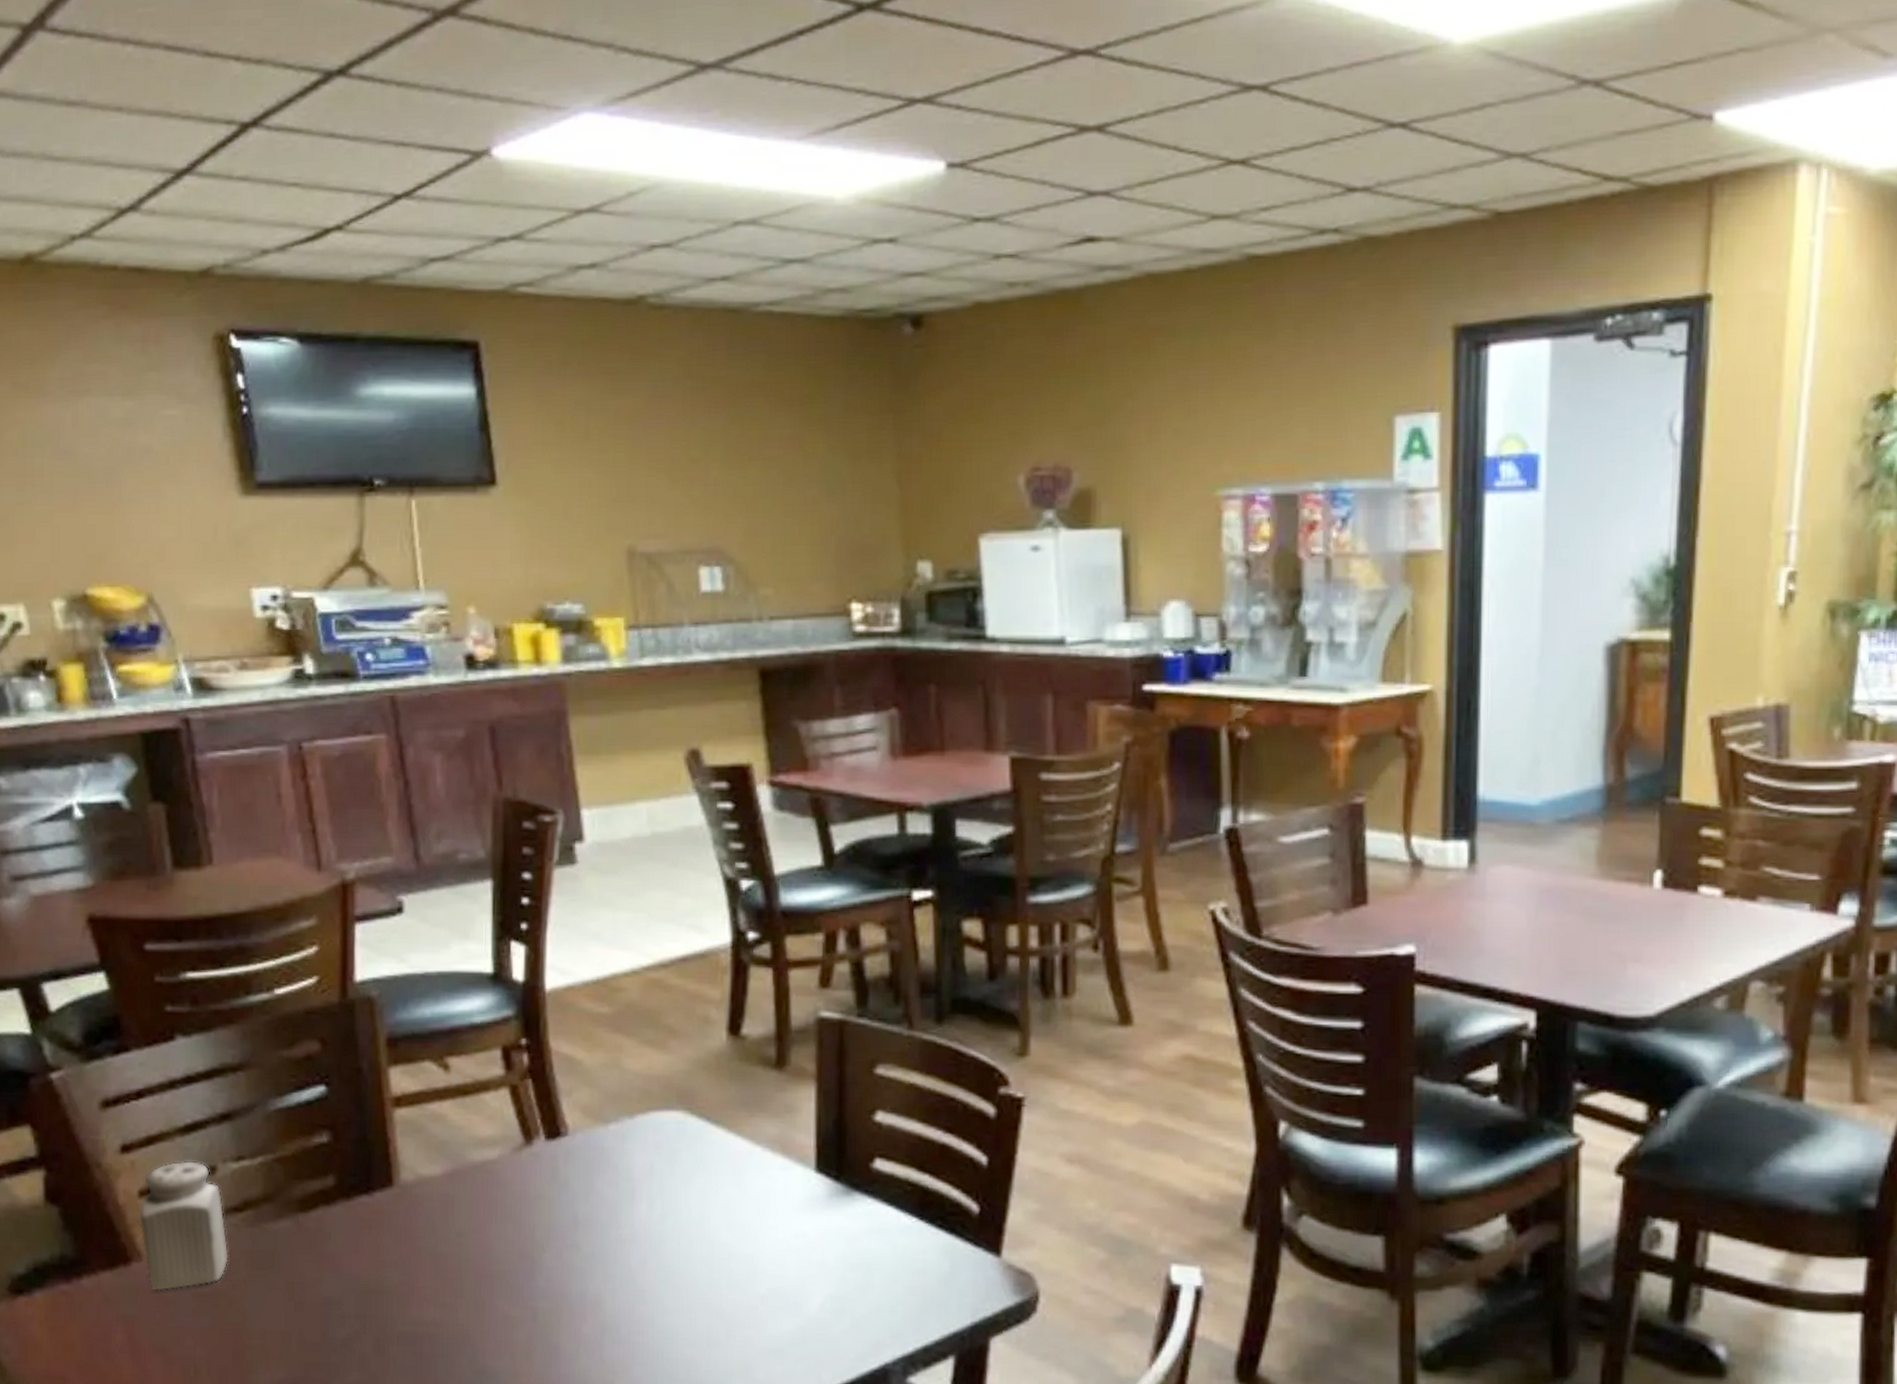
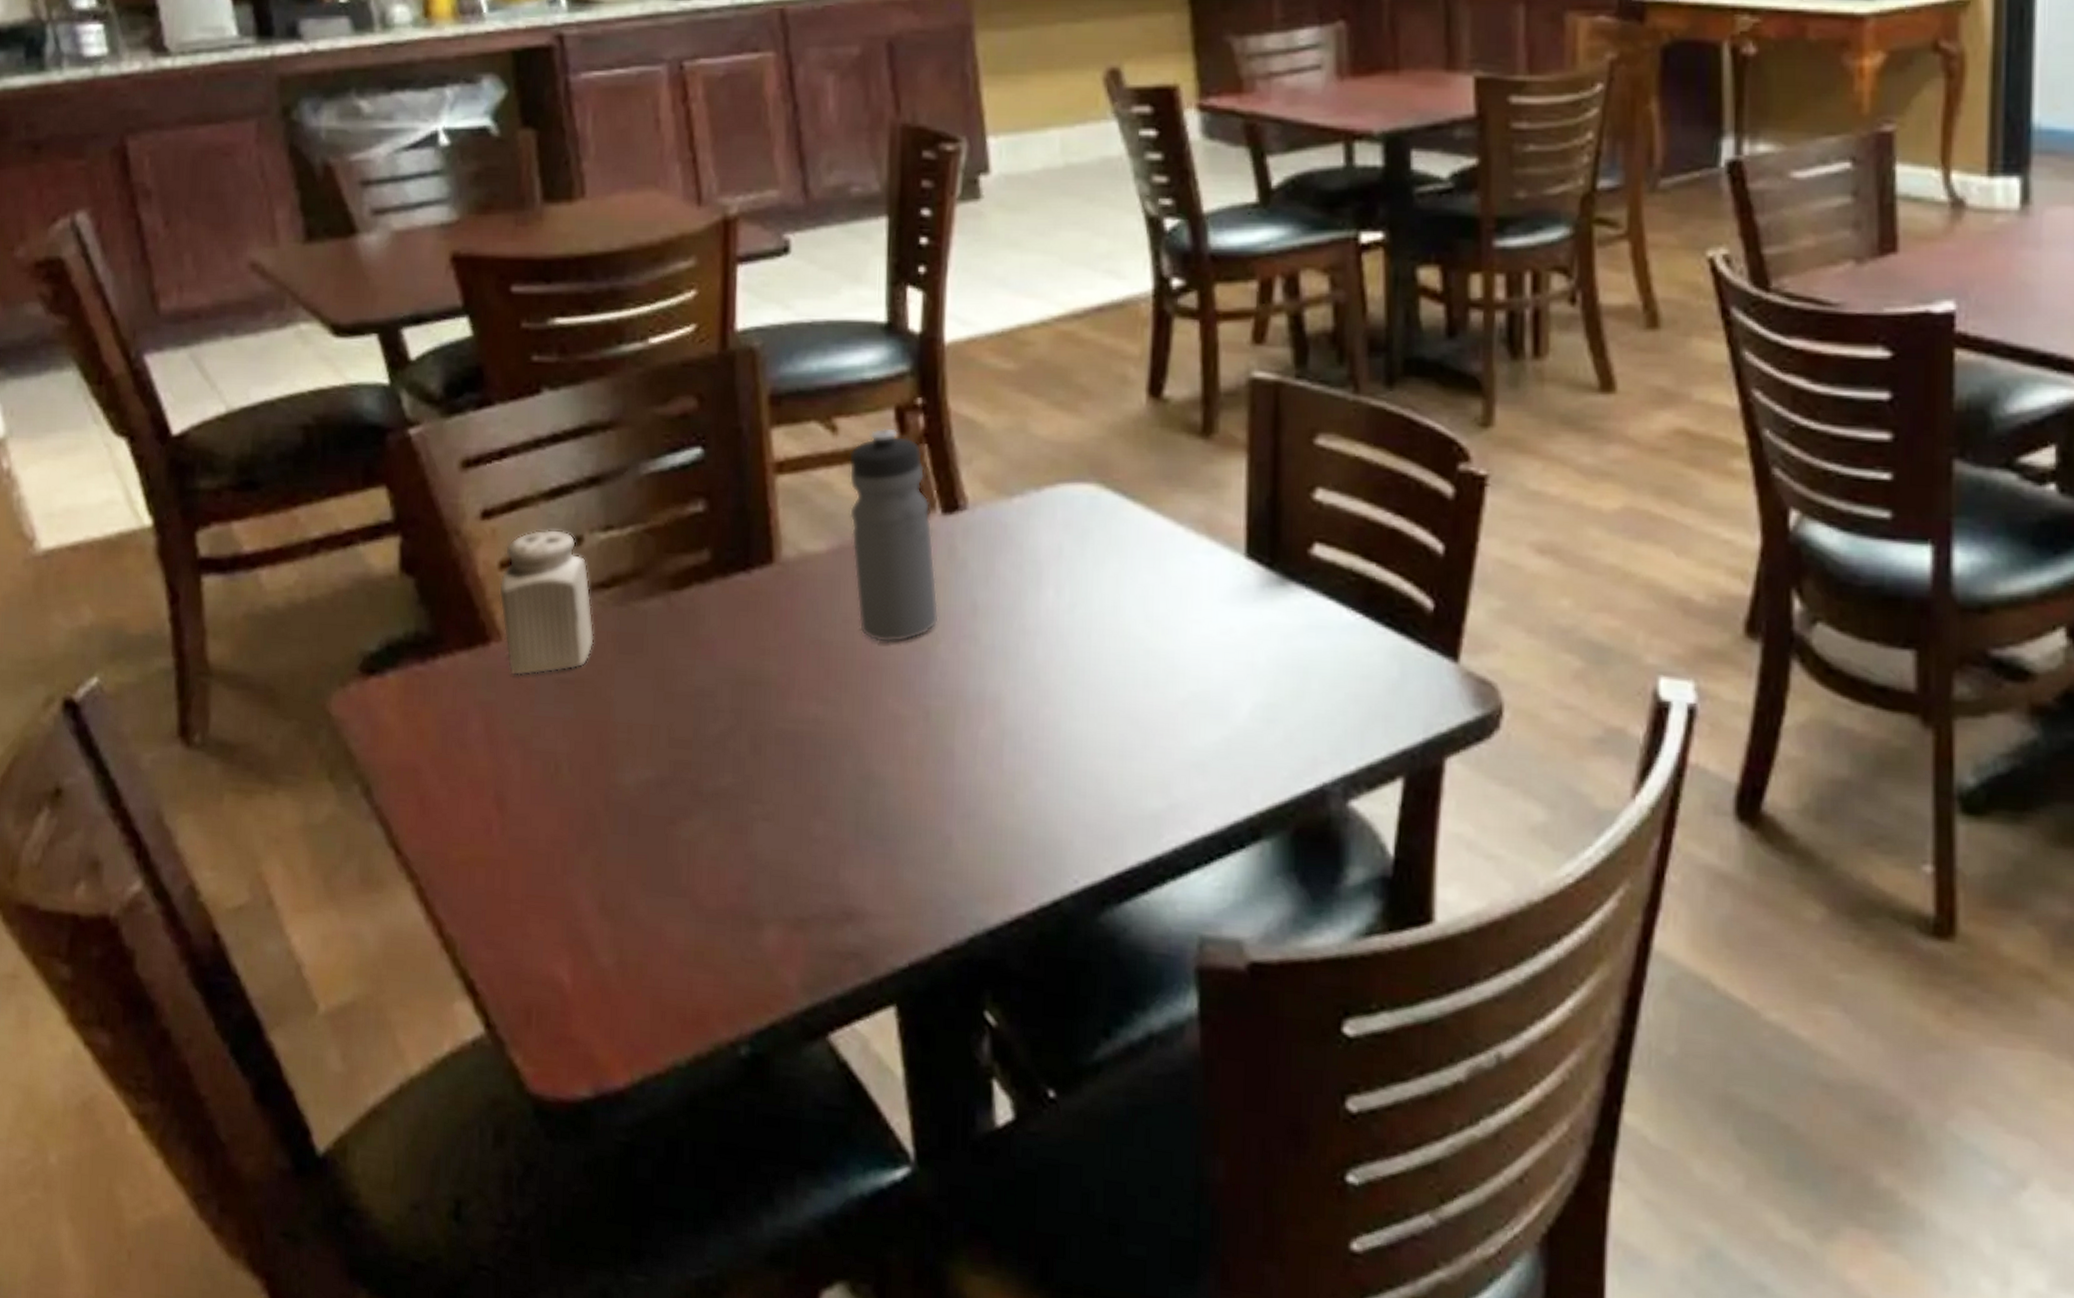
water bottle: none [460,1065,544,1253] -> present [849,428,939,643]

